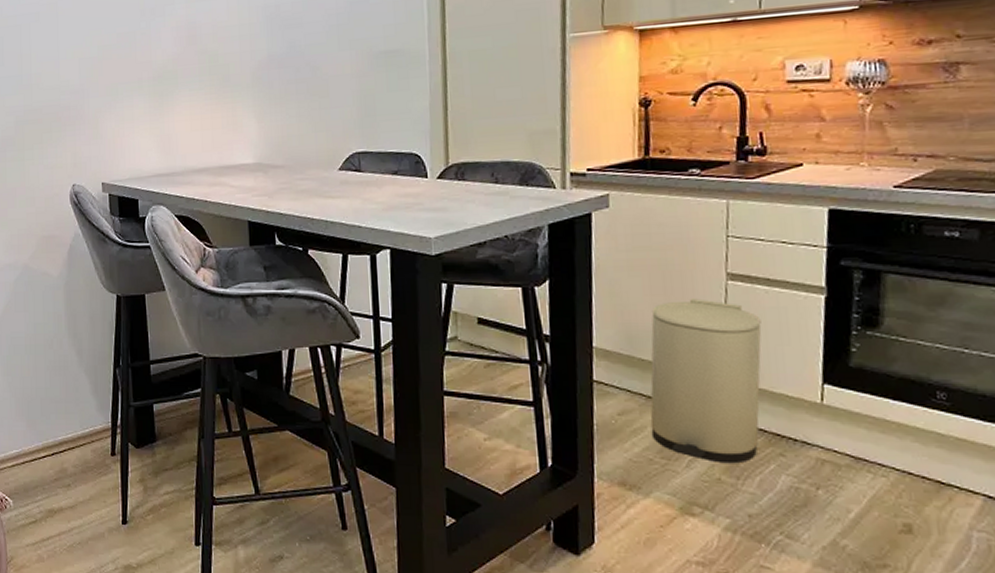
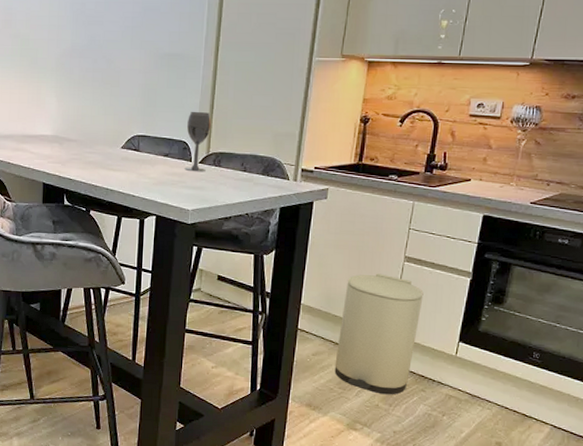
wine glass: none [416,115,448,190] -> present [184,111,212,172]

